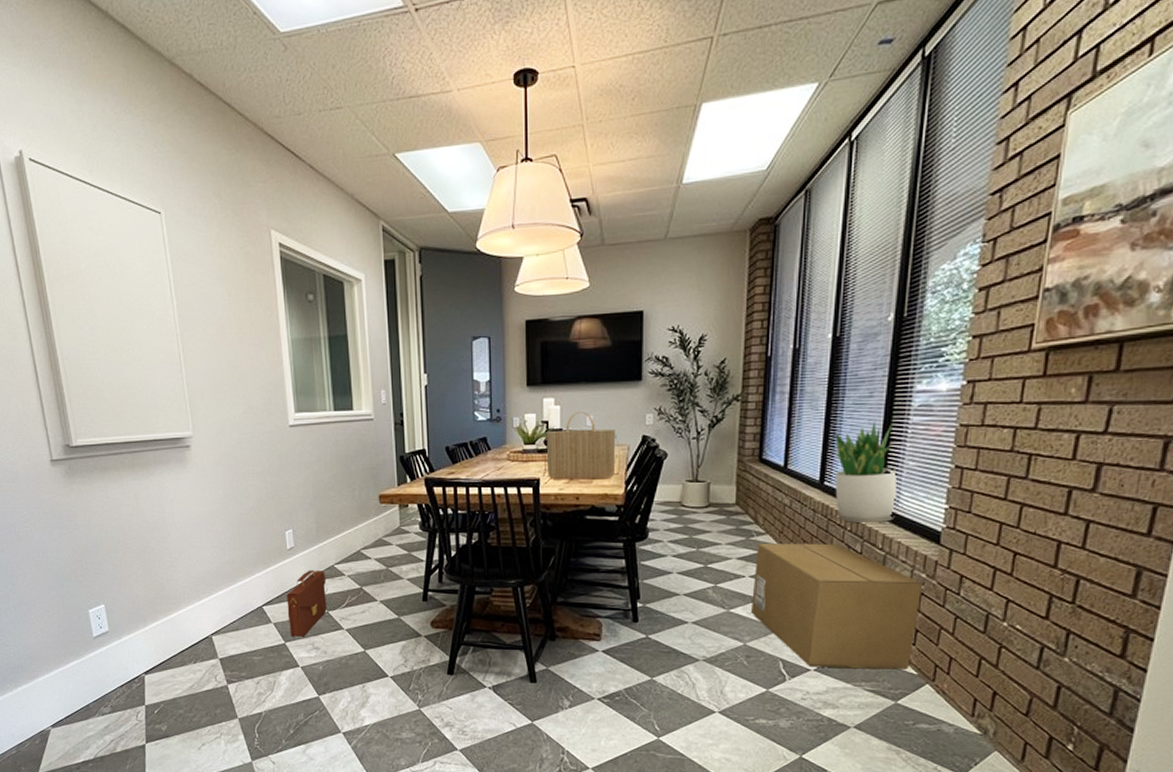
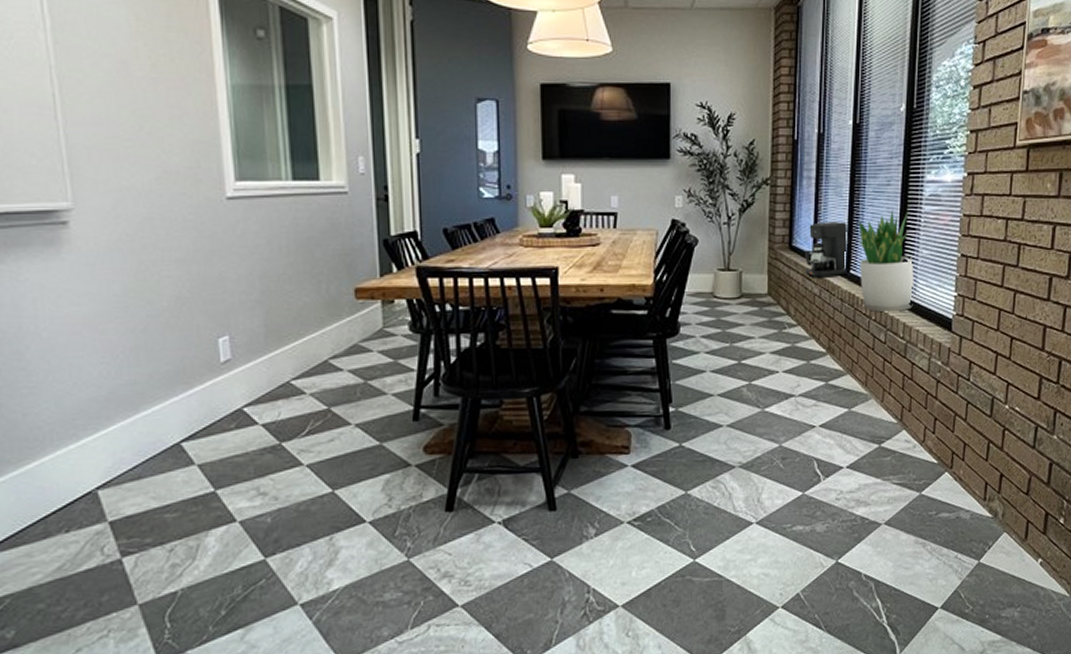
briefcase: present [286,570,327,637] -> none [218,388,279,481]
shopping bag: present [542,411,620,479] -> none [561,190,648,268]
box: present [752,543,923,670] -> none [786,333,939,464]
coffee maker: none [775,434,824,489] -> present [805,222,849,278]

